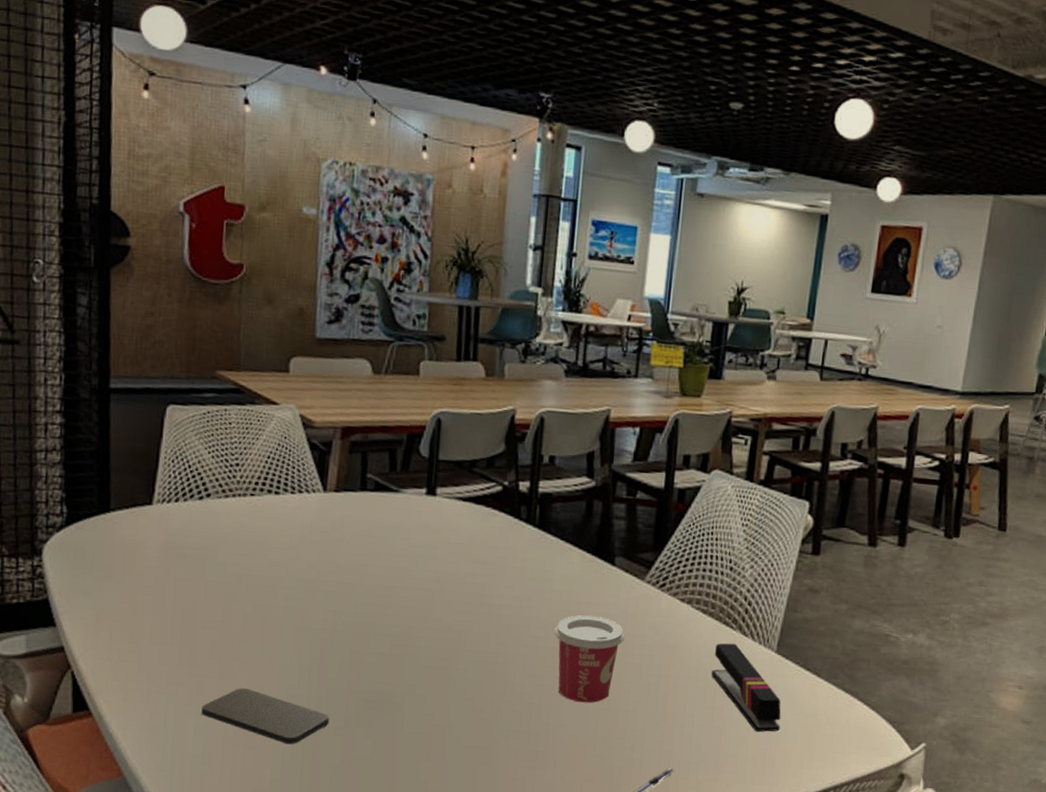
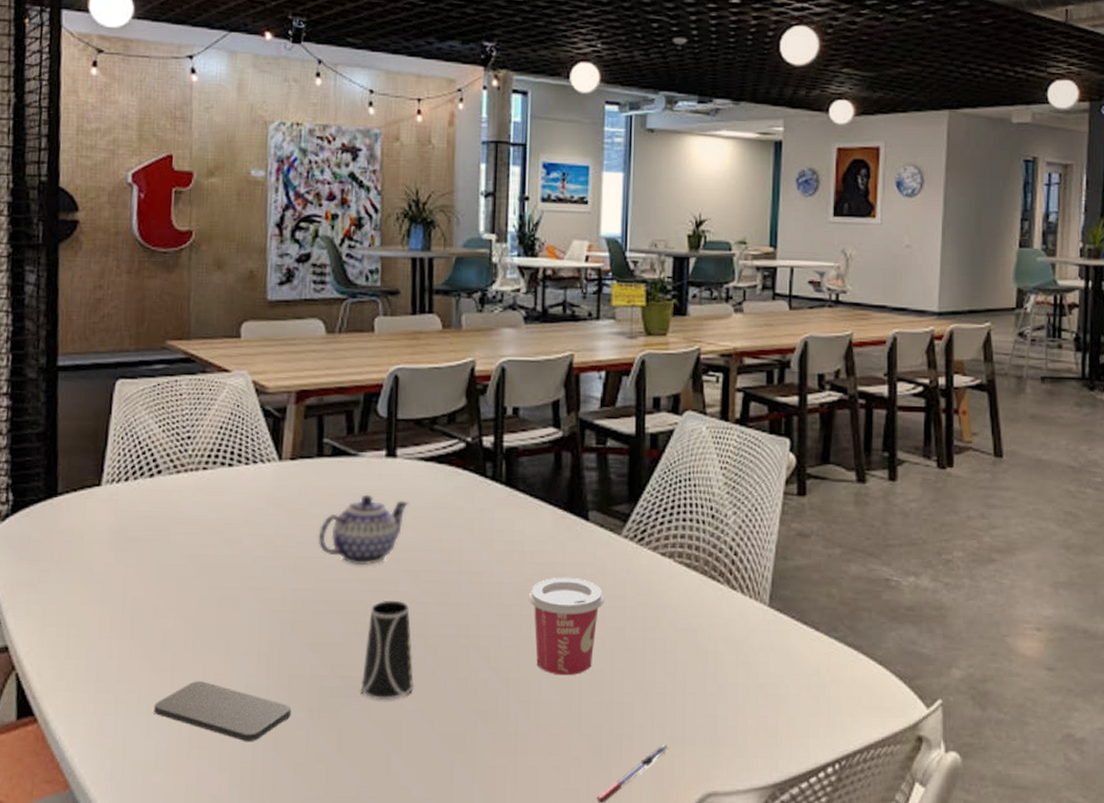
teapot: none [358,528,447,594] -> present [317,494,409,566]
cup: none [394,626,445,715] -> present [360,600,415,700]
stapler: present [711,643,781,732] -> none [700,599,780,697]

